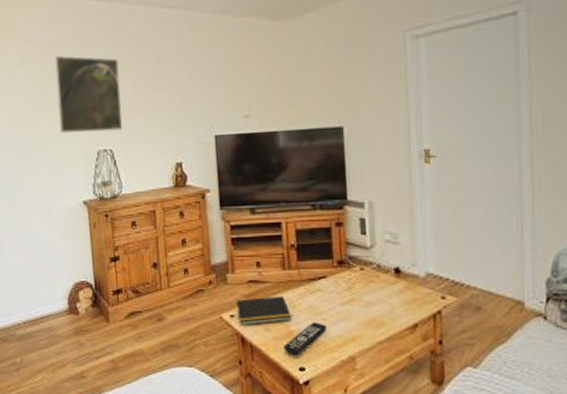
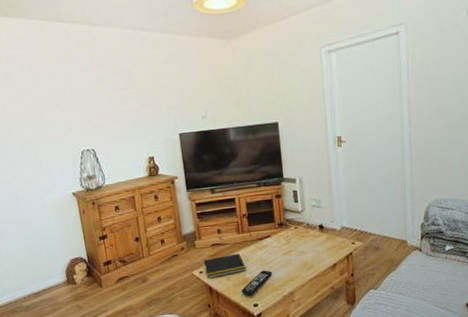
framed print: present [54,55,123,134] -> none [36,71,102,138]

